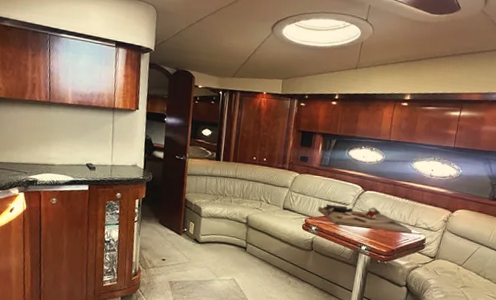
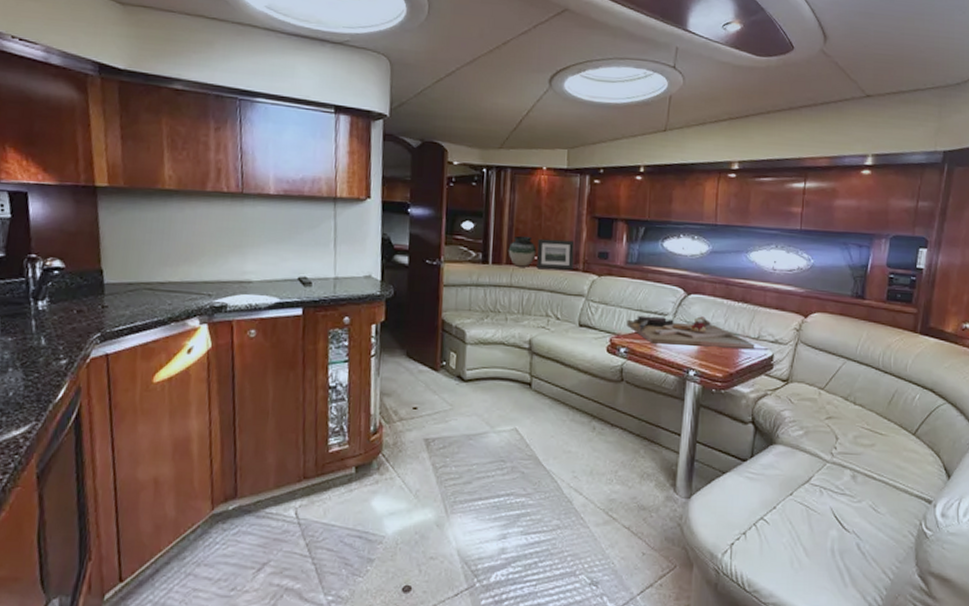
vase: none [235,141,255,165] -> present [508,235,536,267]
picture frame: none [255,144,284,169] -> present [537,238,575,270]

